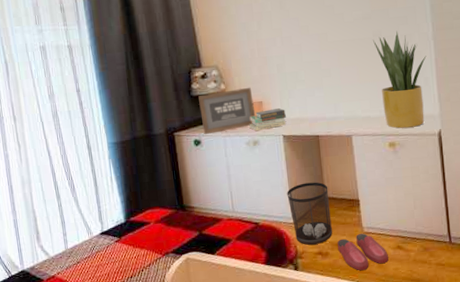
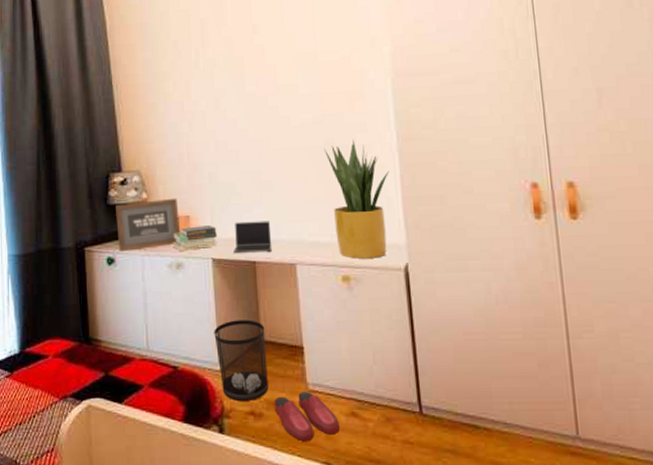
laptop computer: none [300,102,332,130] -> present [233,221,272,253]

